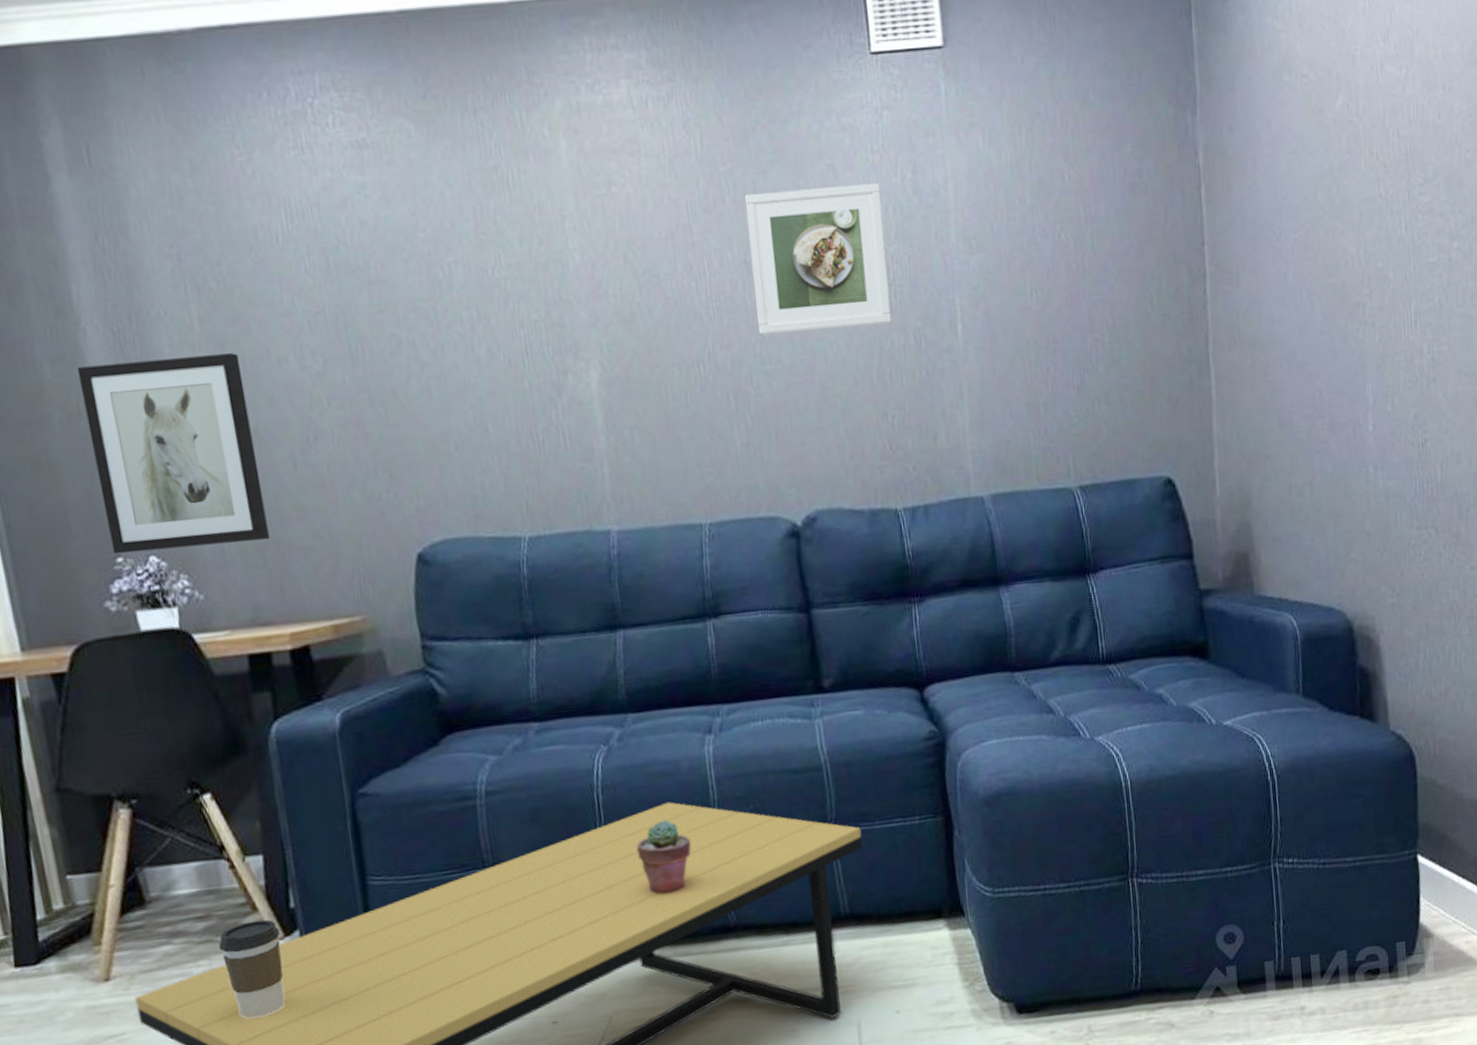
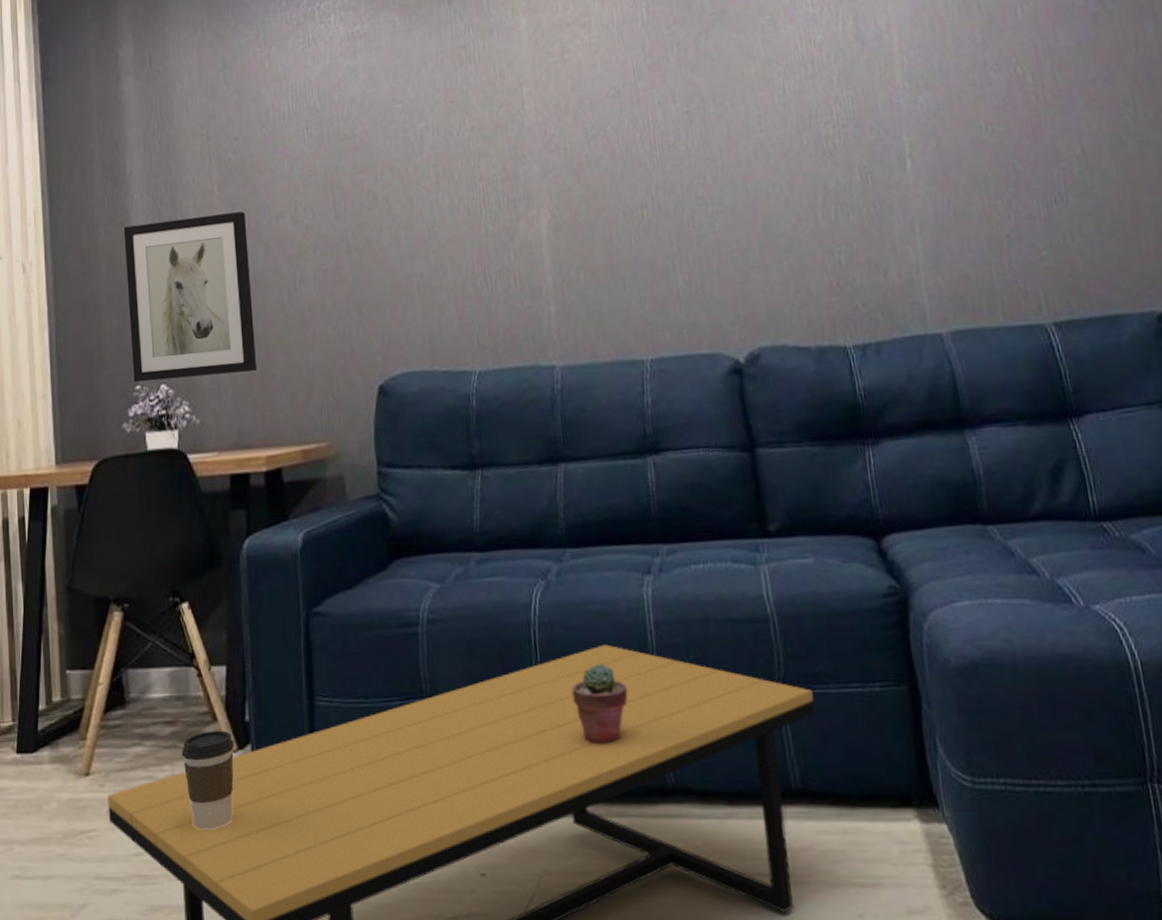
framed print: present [744,183,892,336] -> none [687,33,836,180]

